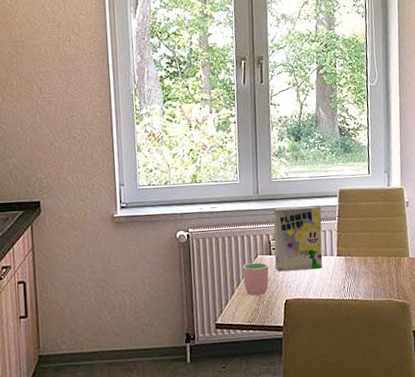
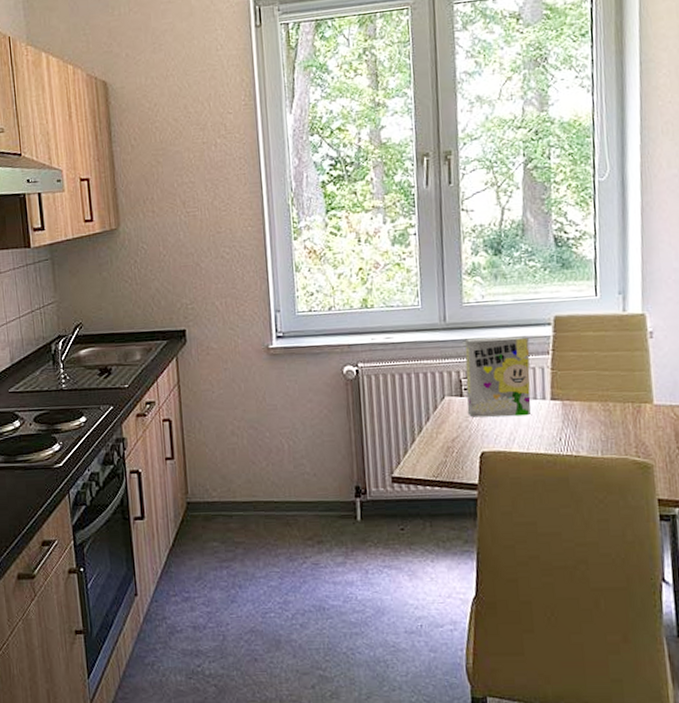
cup: present [242,262,269,296] -> none [425,405,460,446]

